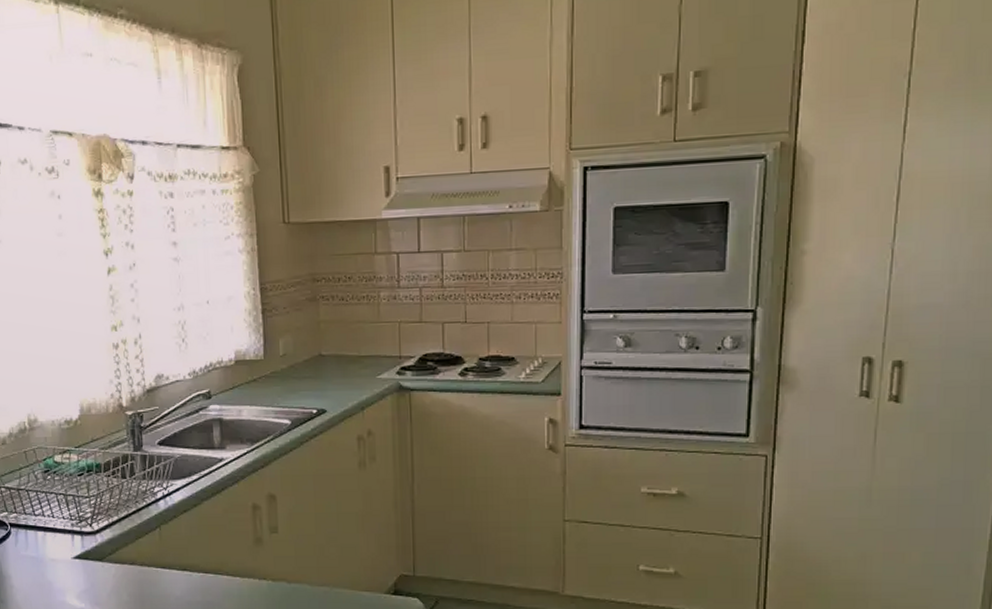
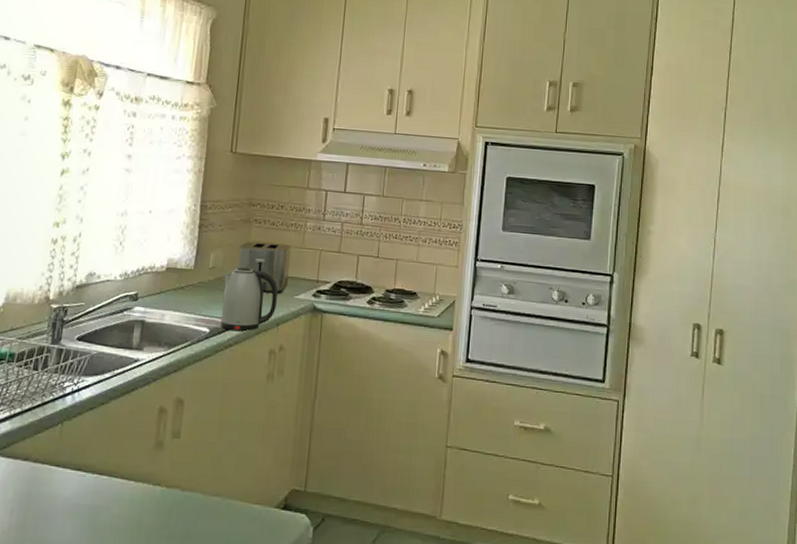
kettle: none [297,350,358,420] -> present [220,266,278,332]
toaster: none [308,320,368,376] -> present [237,241,291,294]

